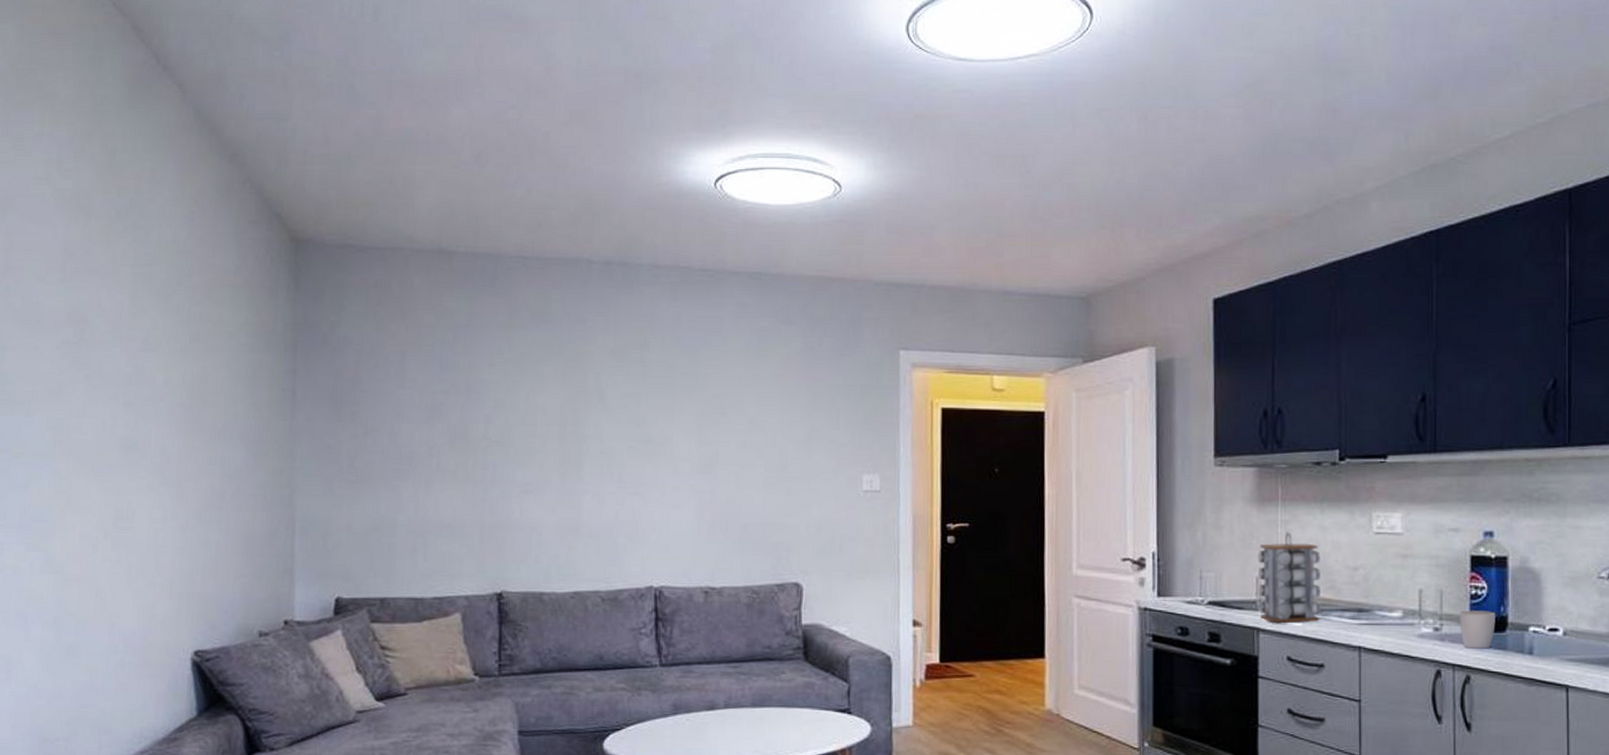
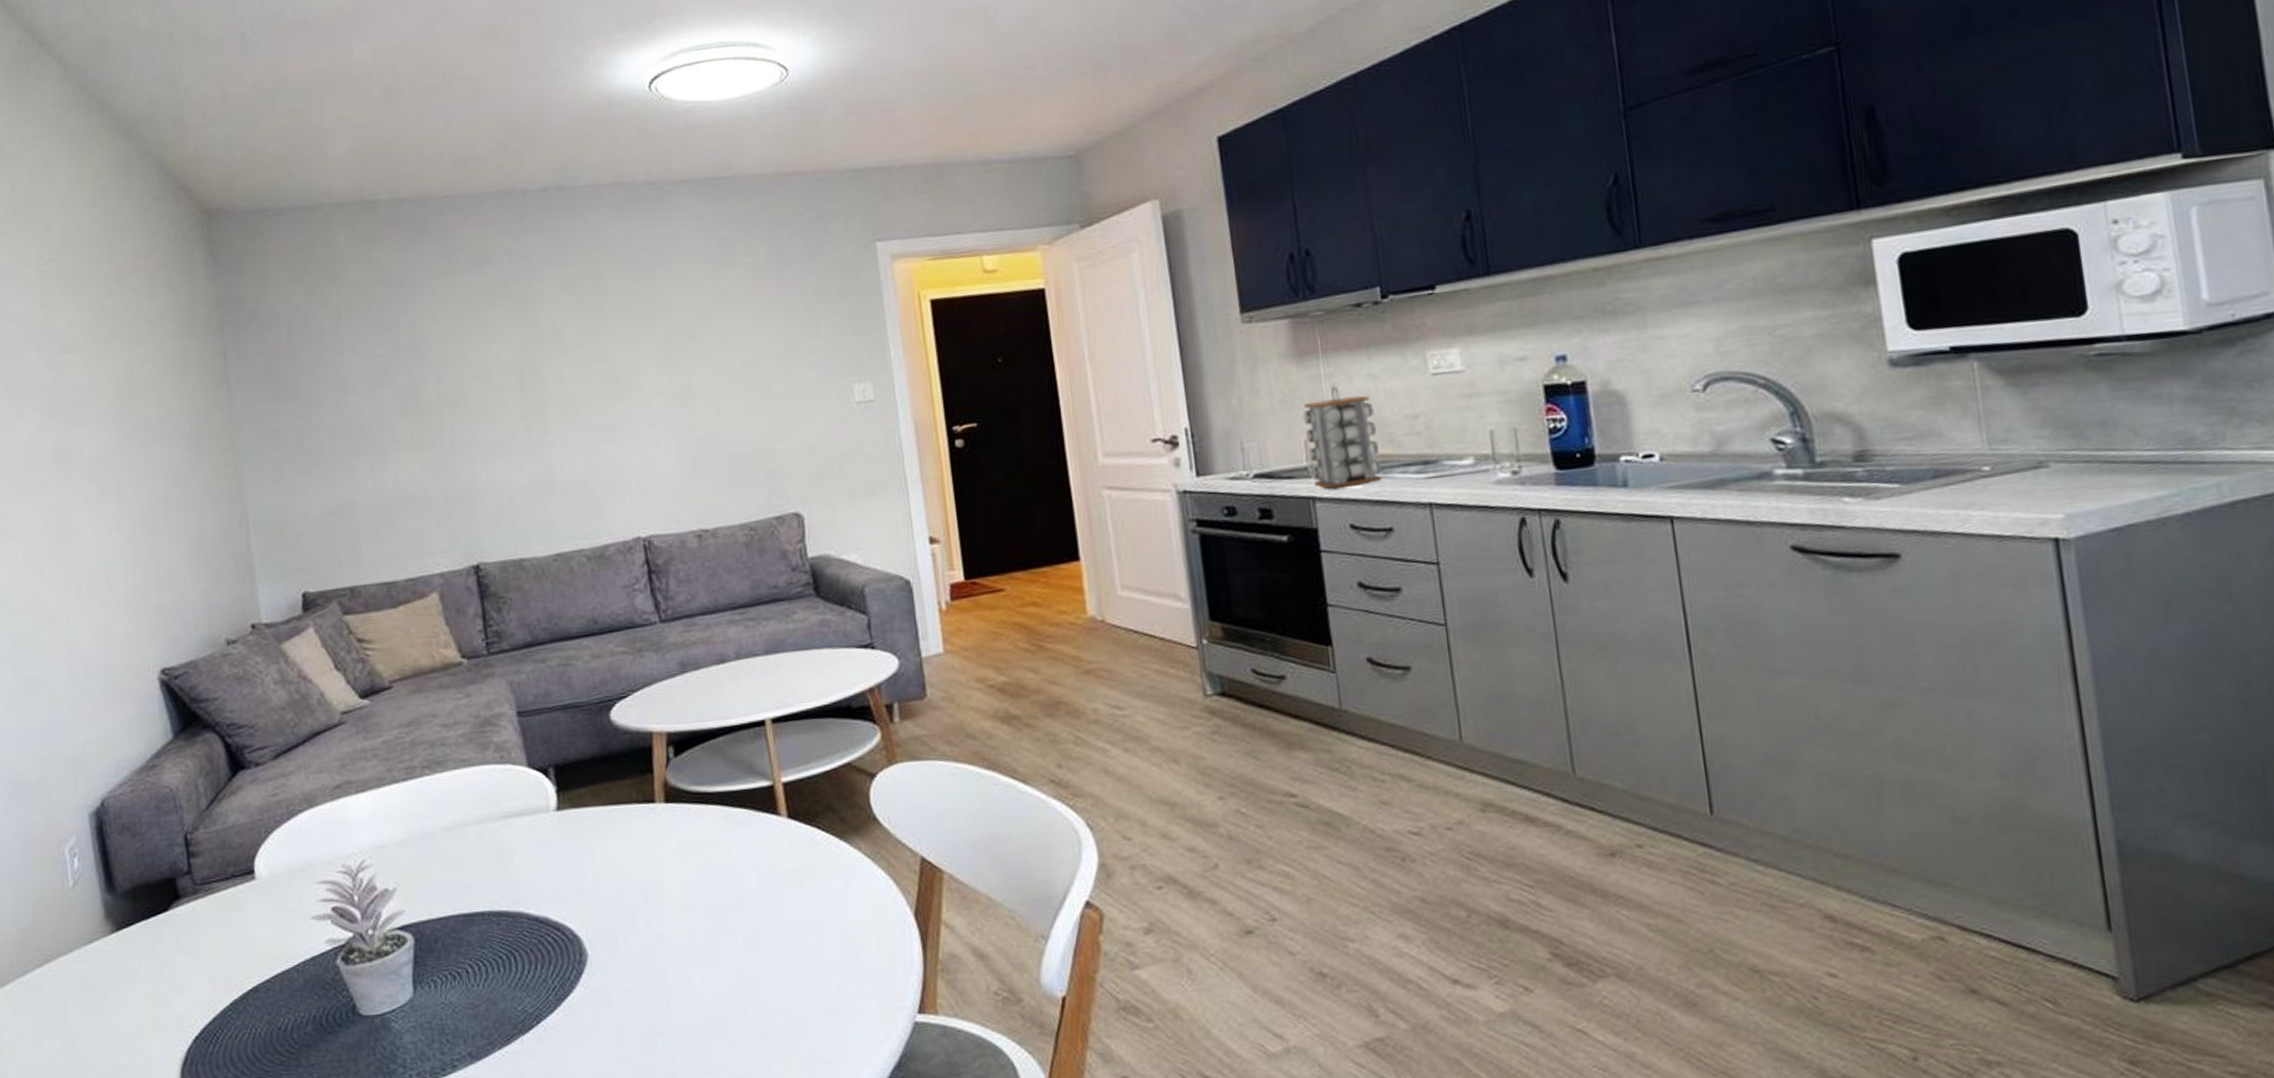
cup: present [1459,610,1496,650] -> none [1538,444,1582,490]

